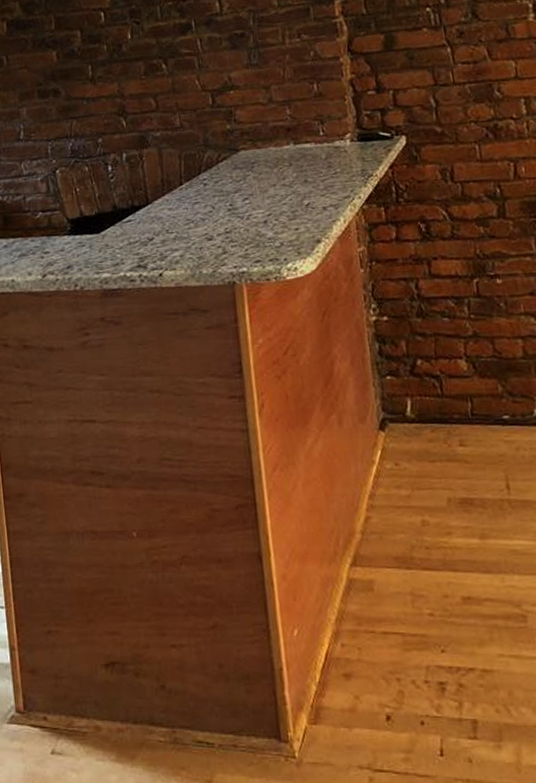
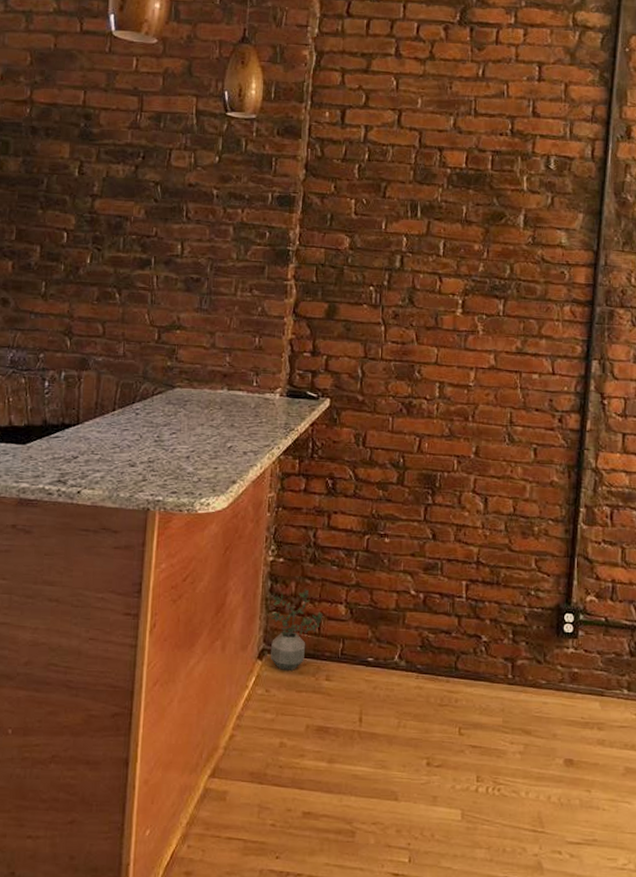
potted plant: none [383,347,443,440] -> present [270,589,324,671]

